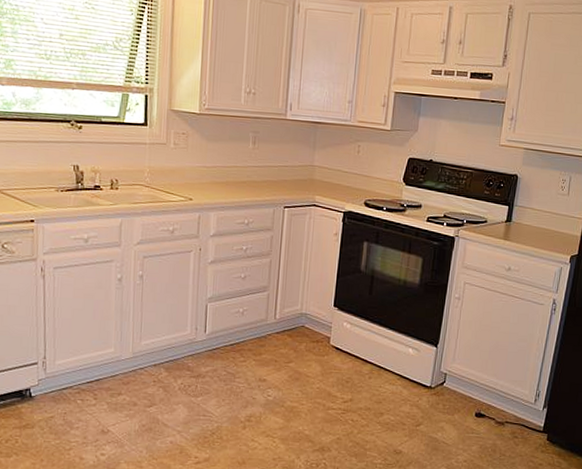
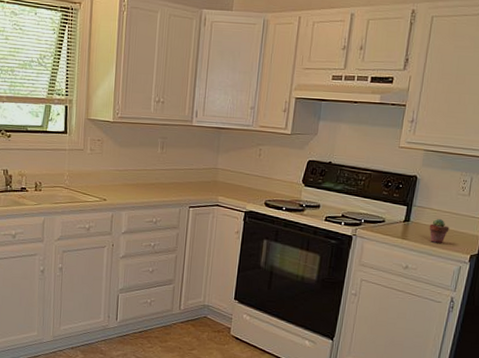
potted succulent: none [530,219,550,244] -> present [429,219,450,243]

